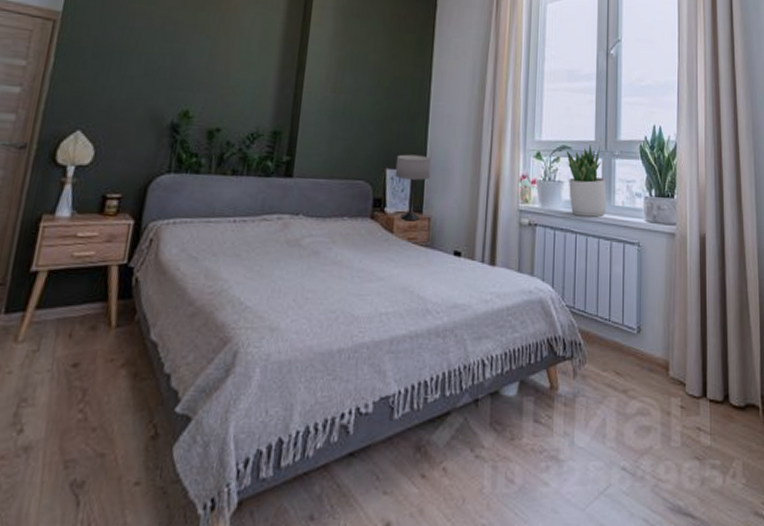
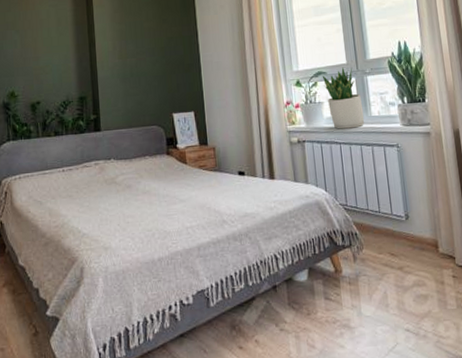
table lamp: present [395,154,431,221] -> none [179,98,209,153]

